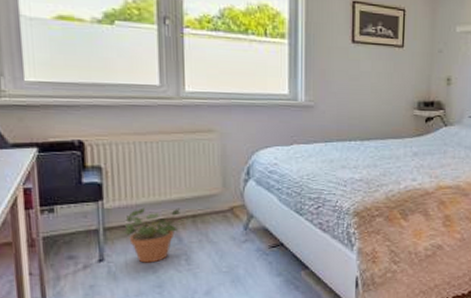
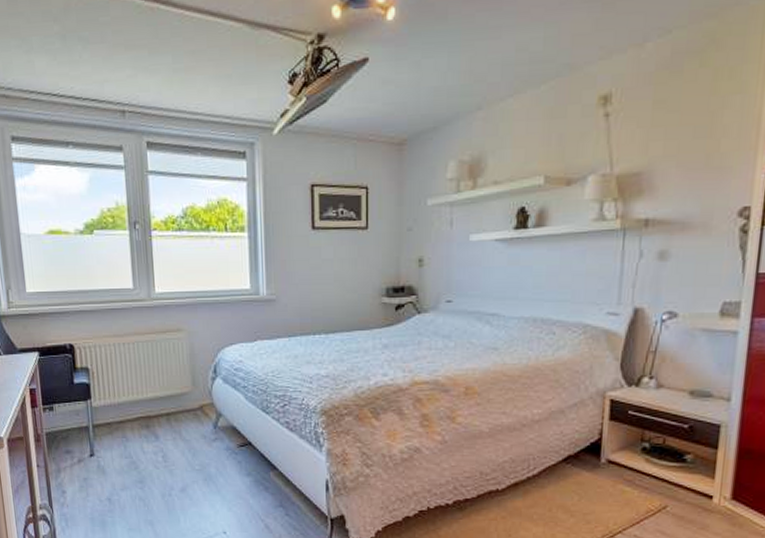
potted plant: present [121,207,188,263] -> none [107,406,163,459]

